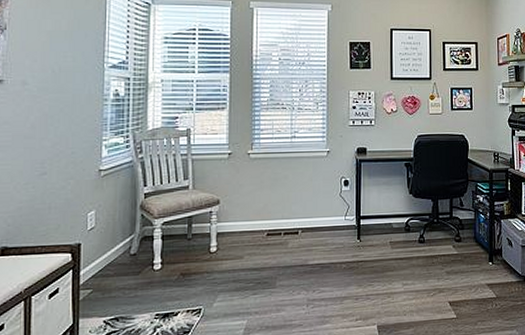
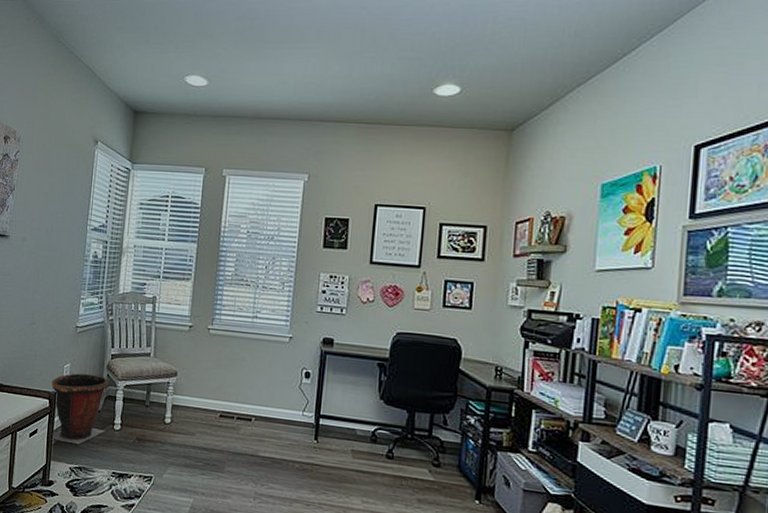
waste bin: none [73,217,144,296] -> present [51,373,109,445]

